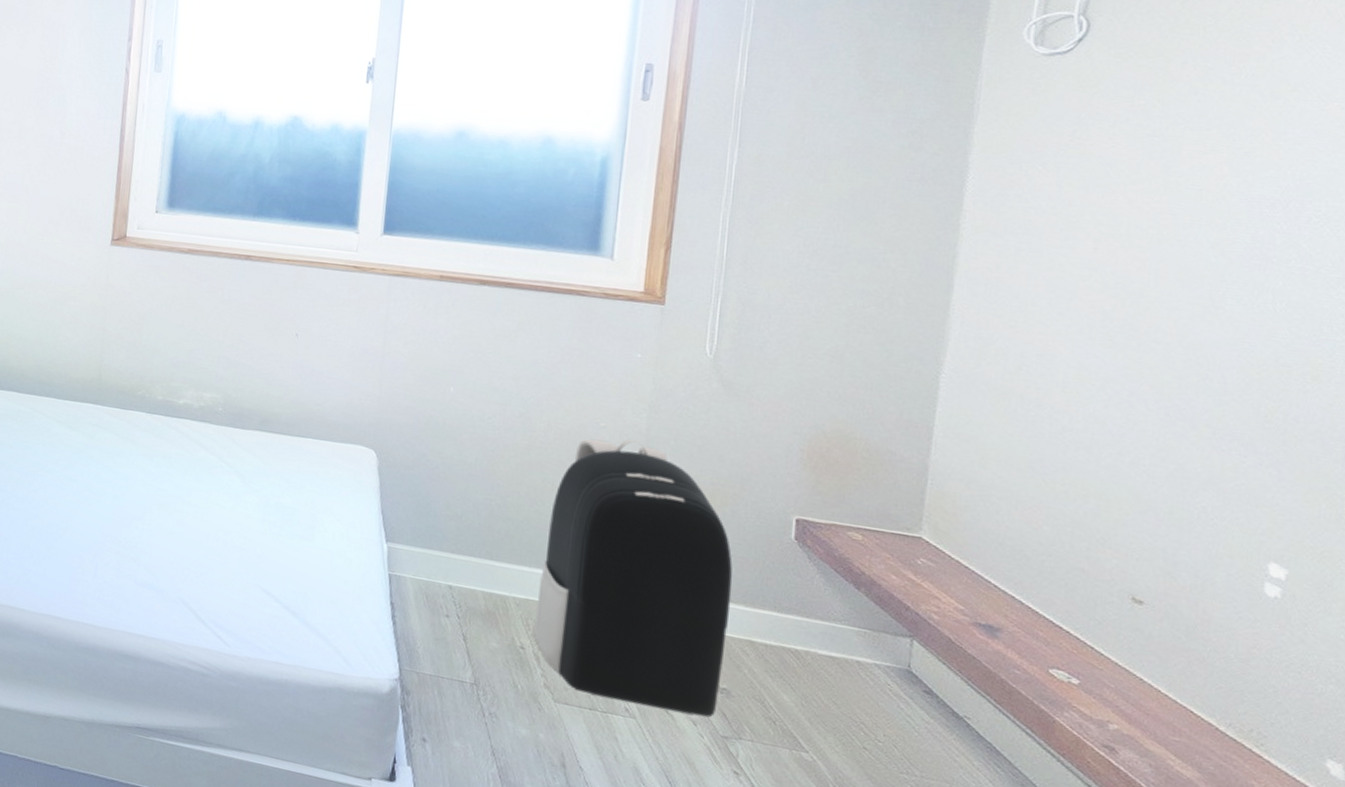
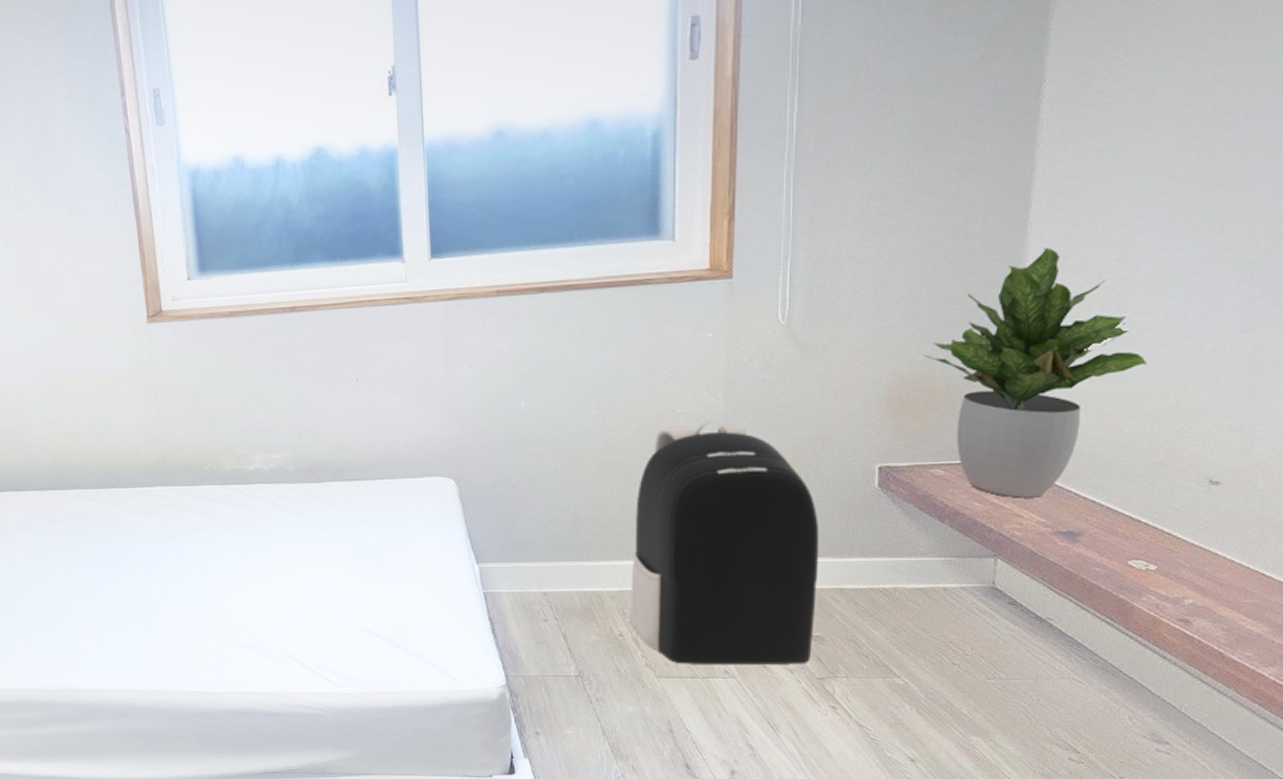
potted plant: none [845,331,1066,582] -> present [923,247,1146,498]

